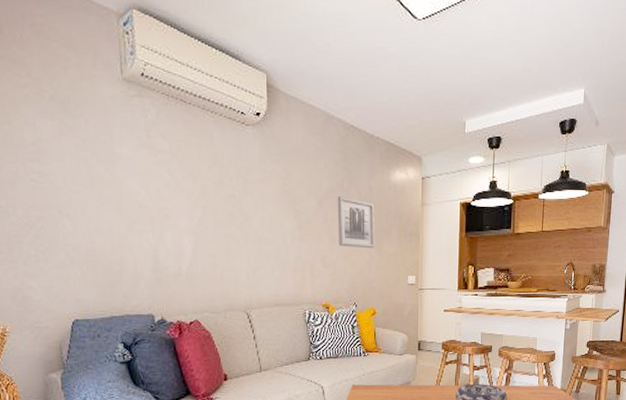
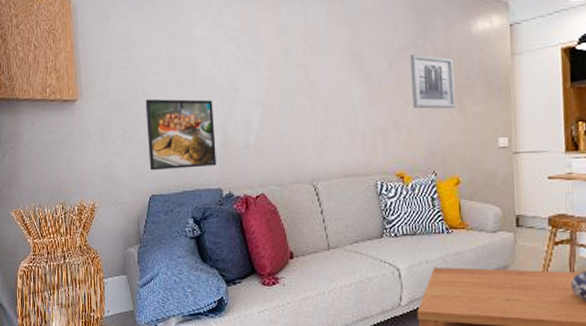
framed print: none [62,218,147,295] -> present [145,99,217,171]

